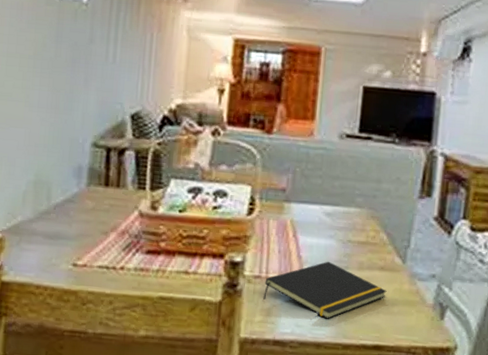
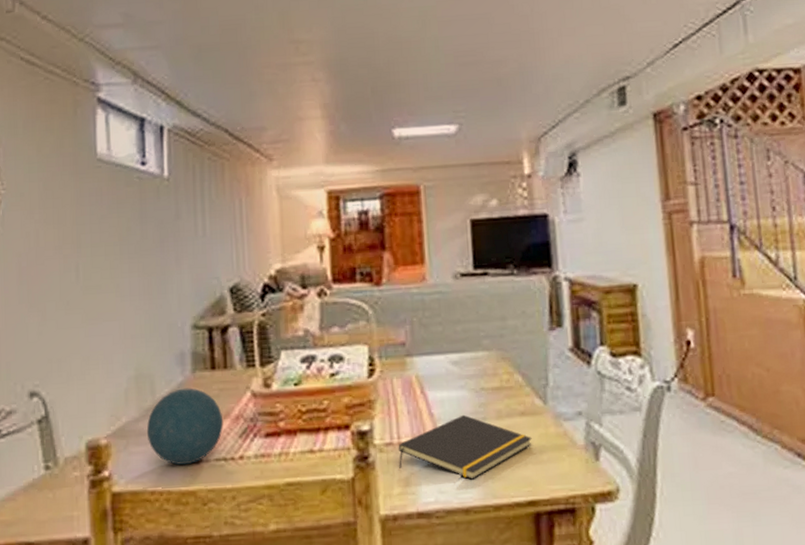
decorative orb: none [38,198,110,267] -> present [146,388,224,465]

